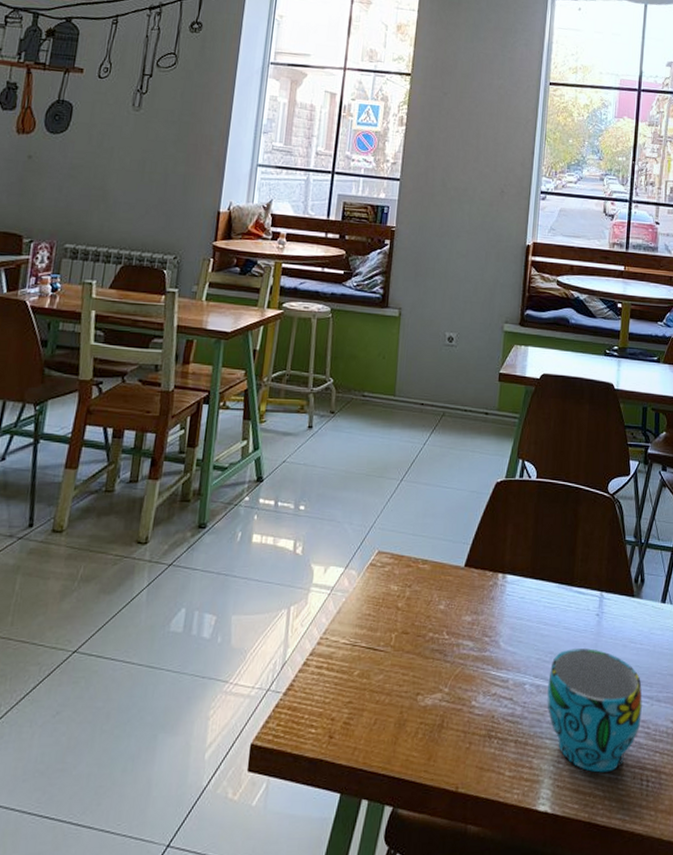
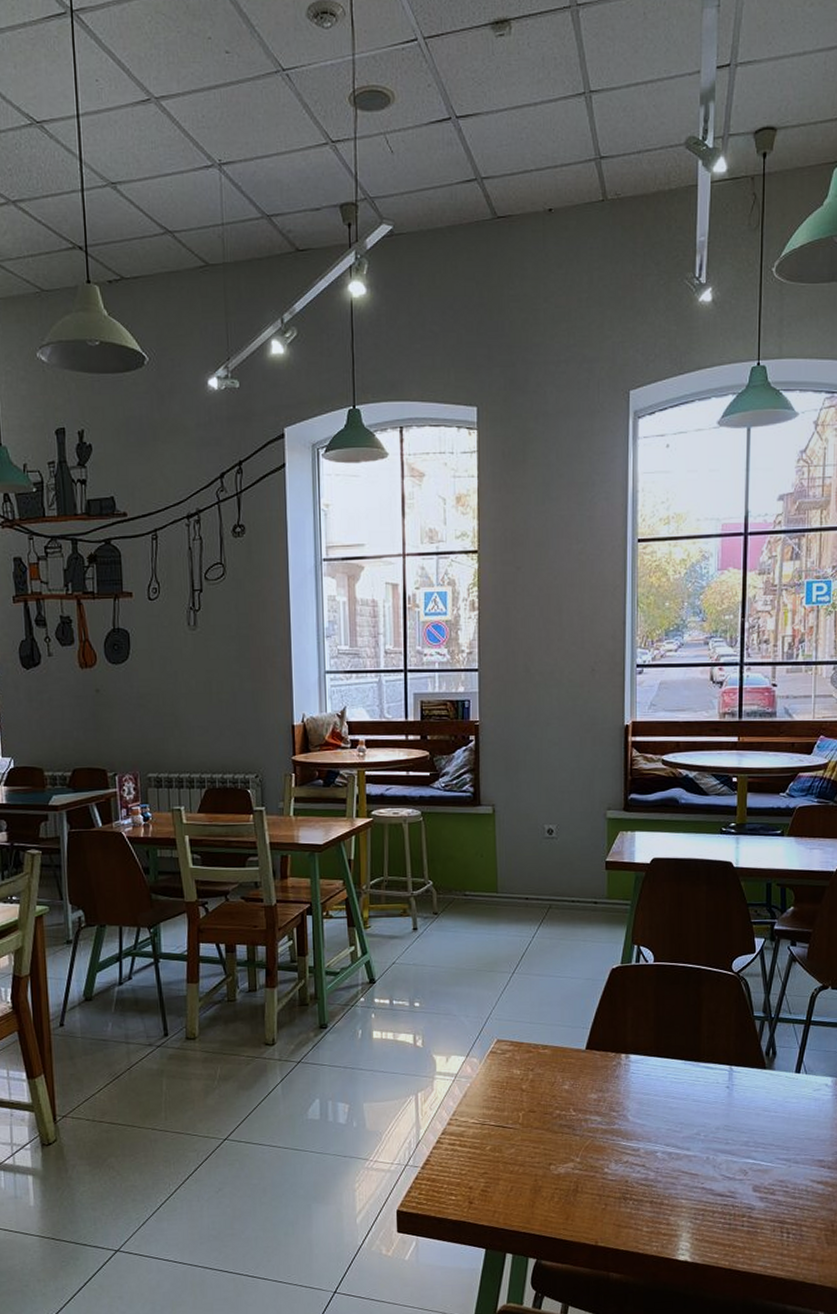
cup: present [547,648,642,773] -> none [680,1118,779,1227]

